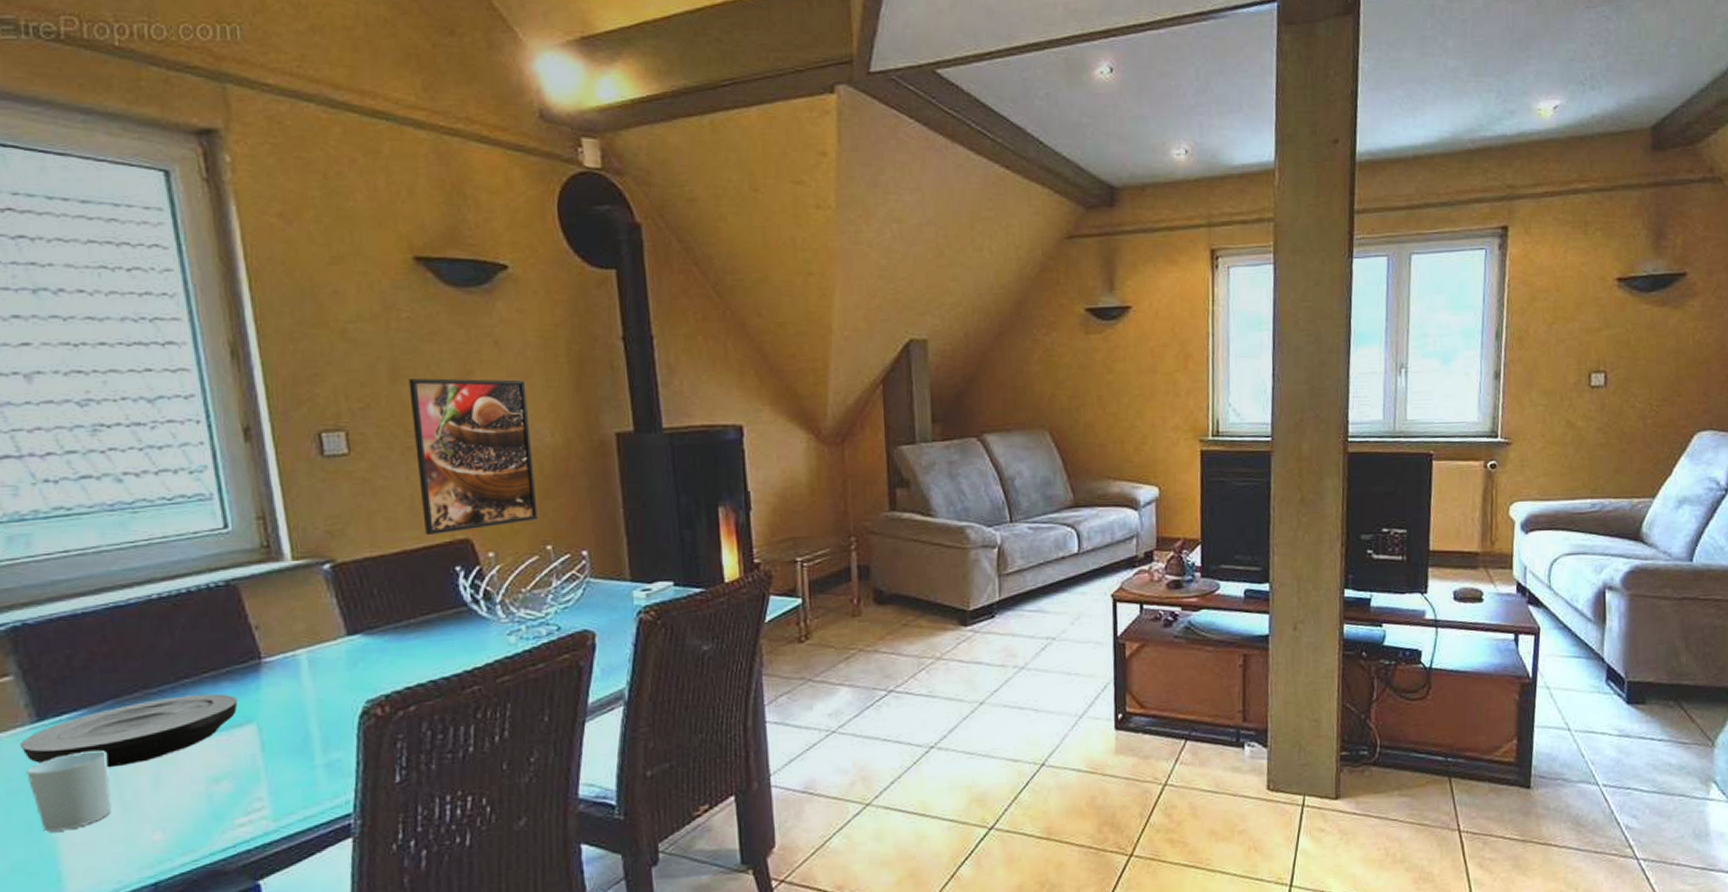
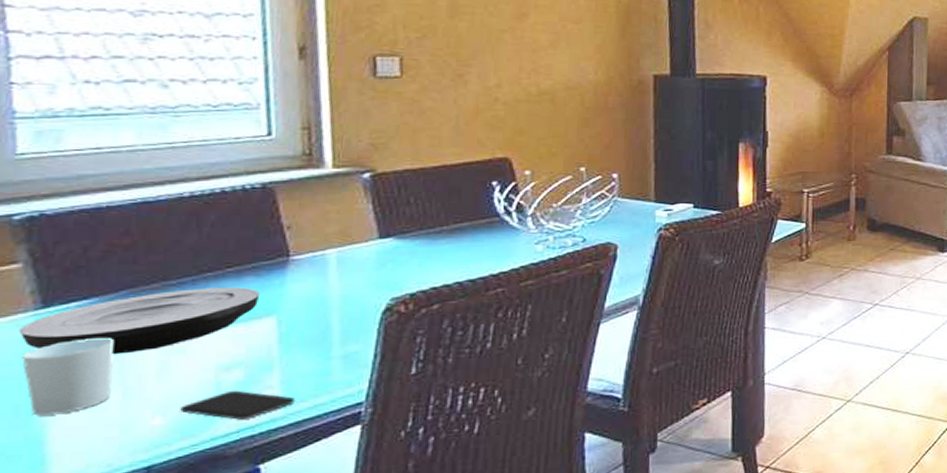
smartphone: none [177,802,286,834] -> present [180,390,296,420]
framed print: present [409,378,538,535] -> none [465,16,576,152]

